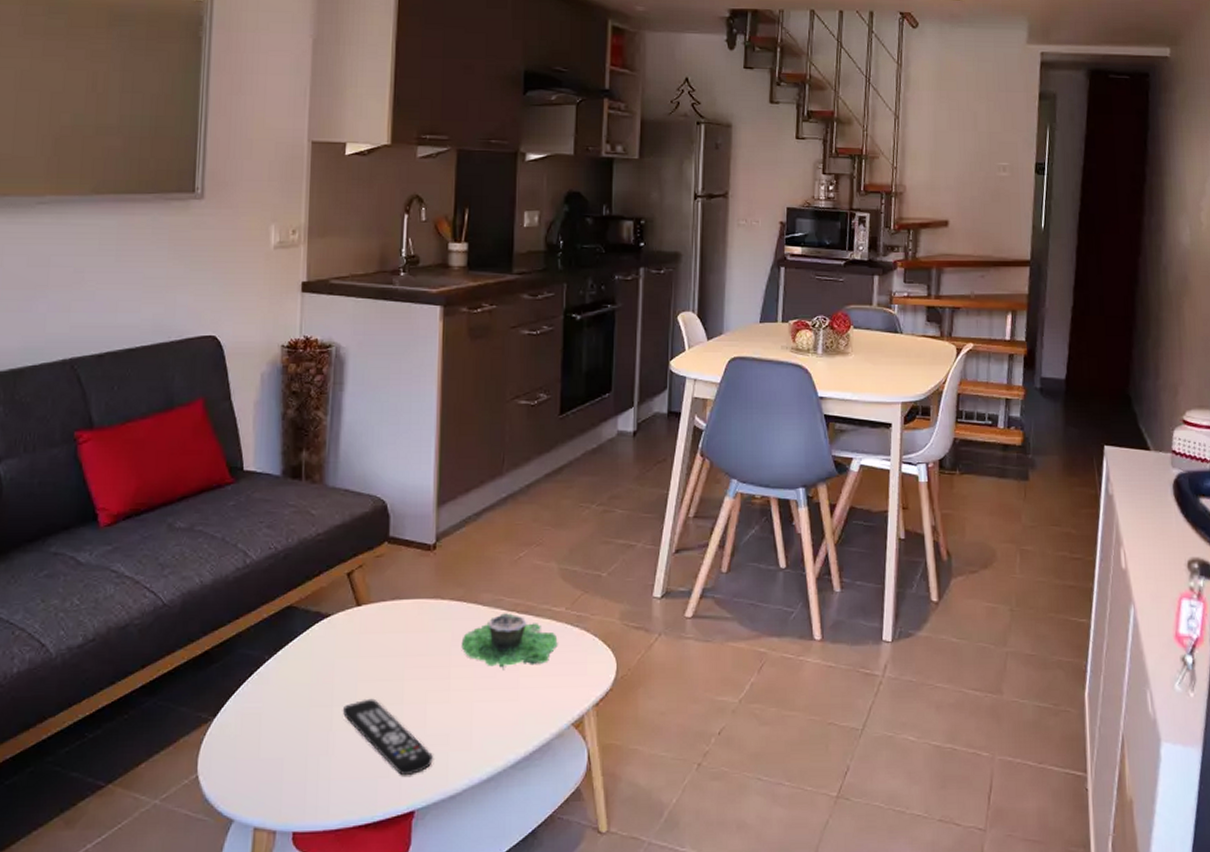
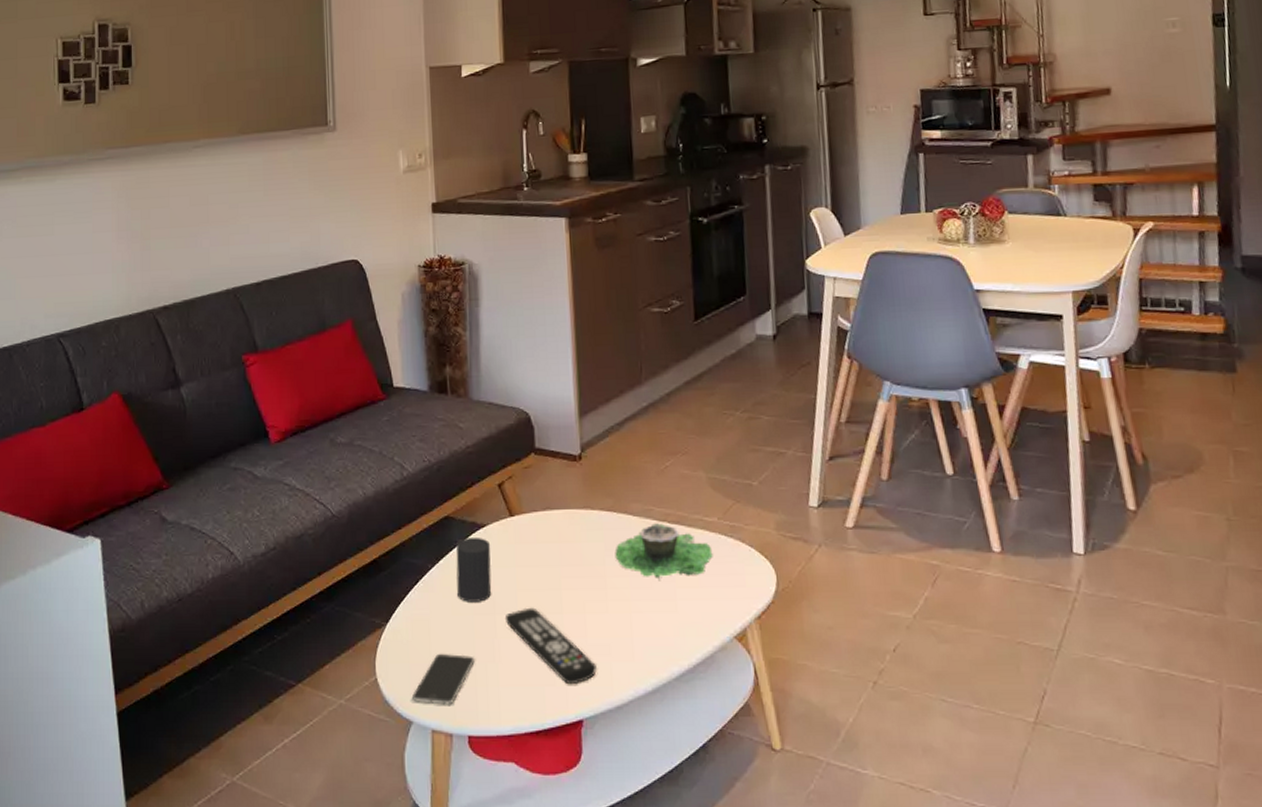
smartphone: none [234,747,306,802] -> present [411,653,475,705]
cup: none [294,628,334,694] -> present [456,538,492,602]

